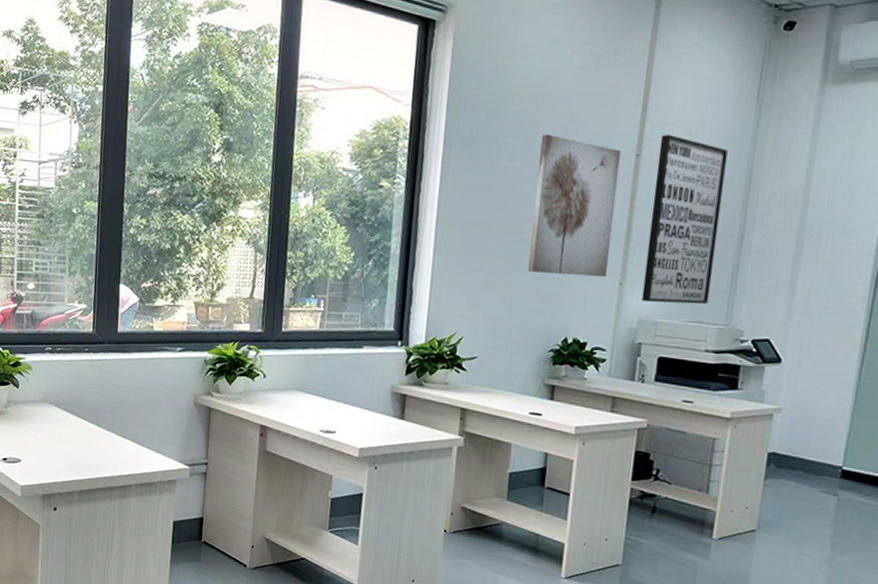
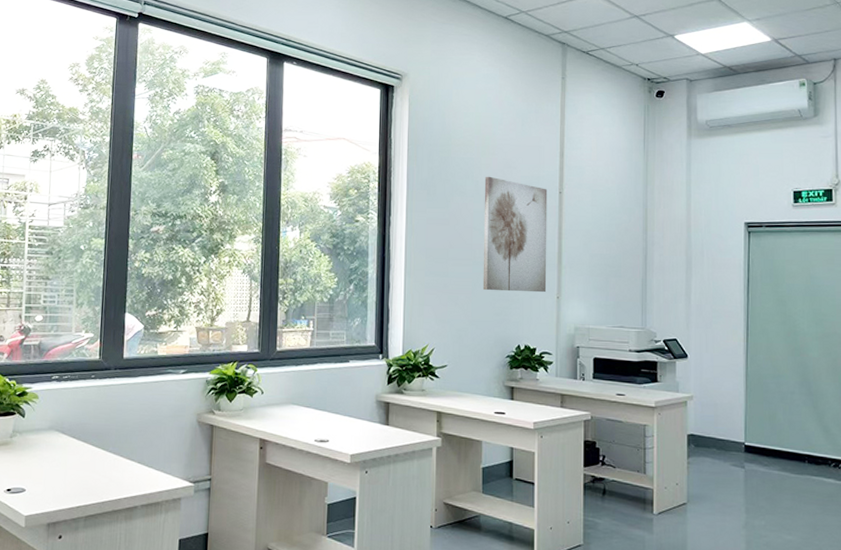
wall art: present [641,134,728,305] -> none [575,176,627,312]

